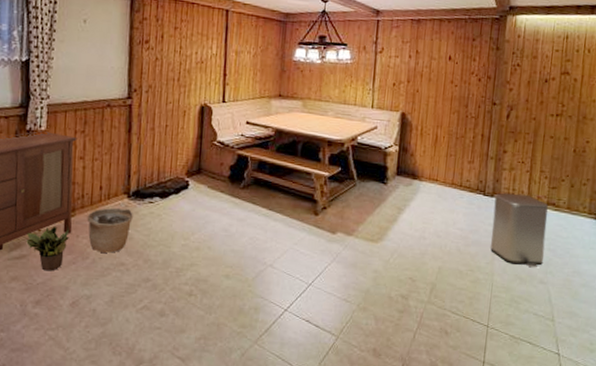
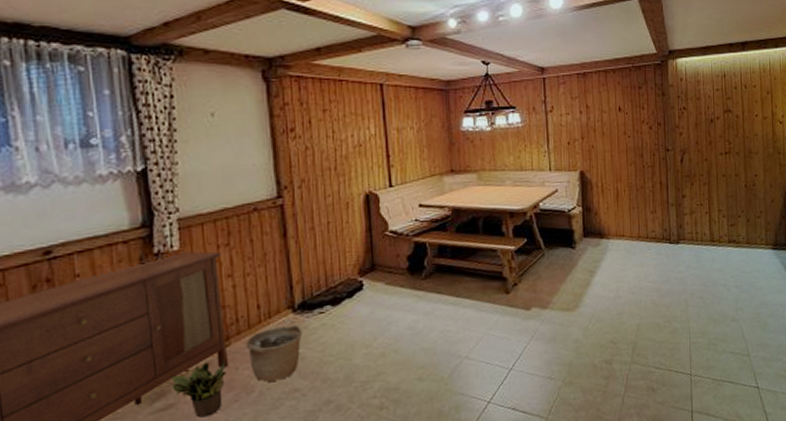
pedal bin: present [490,192,548,268] -> none [680,236,732,308]

